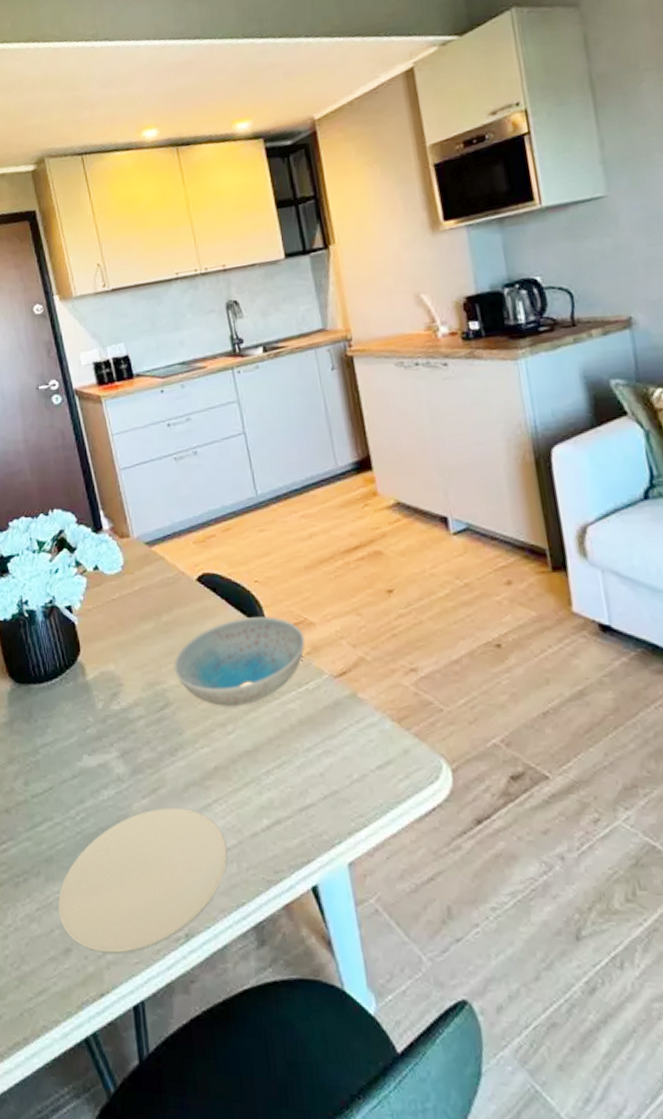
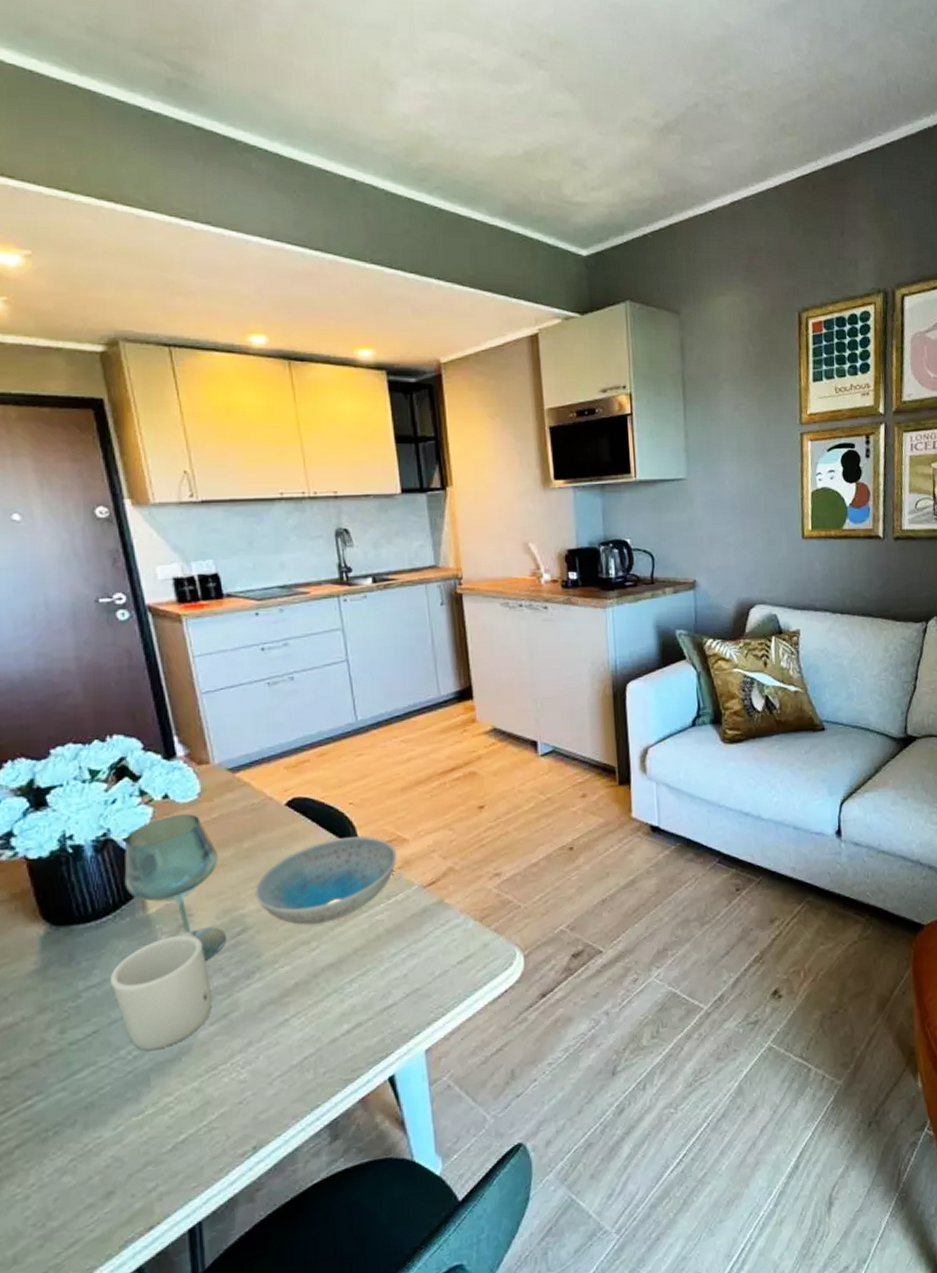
plate: present [58,807,228,954] -> none [99,1027,304,1187]
mug: none [59,701,143,815] -> present [109,931,213,1051]
wine glass: none [66,585,151,732] -> present [123,814,226,961]

